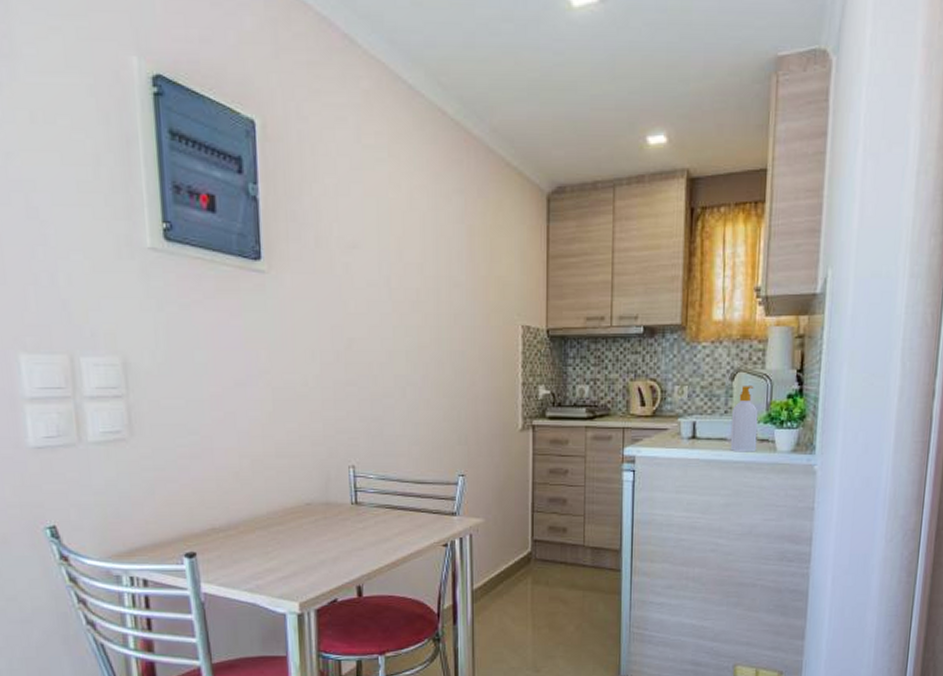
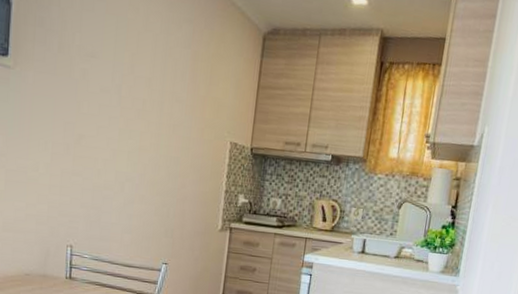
soap bottle: present [730,386,759,452] -> none [391,214,418,270]

